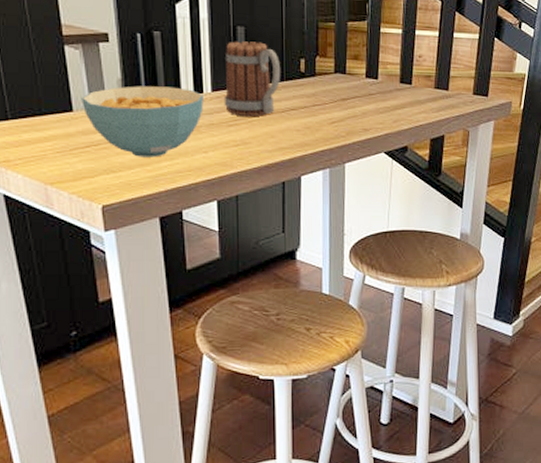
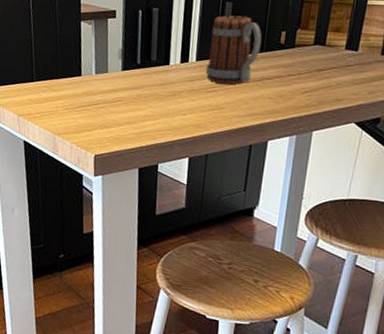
cereal bowl: present [81,86,203,158] -> none [89,55,188,117]

